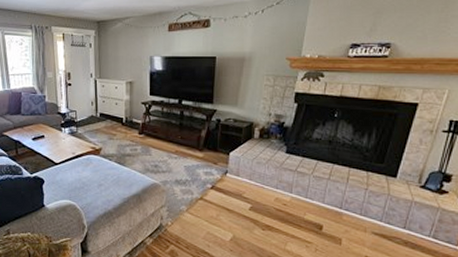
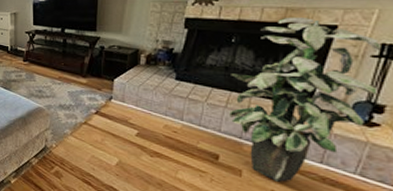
indoor plant: none [332,94,449,248] -> present [229,16,381,182]

